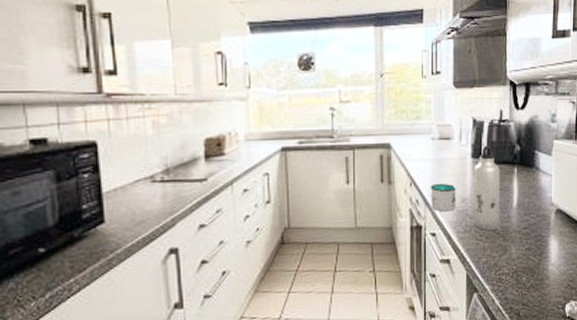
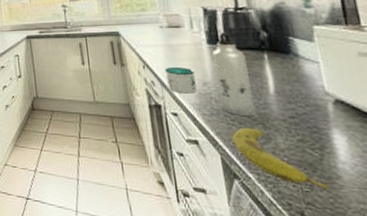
fruit: none [478,241,540,289] -> present [232,127,329,189]

